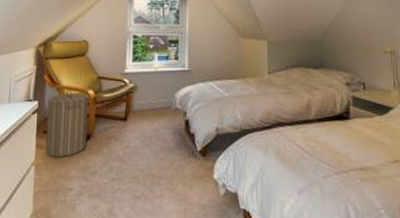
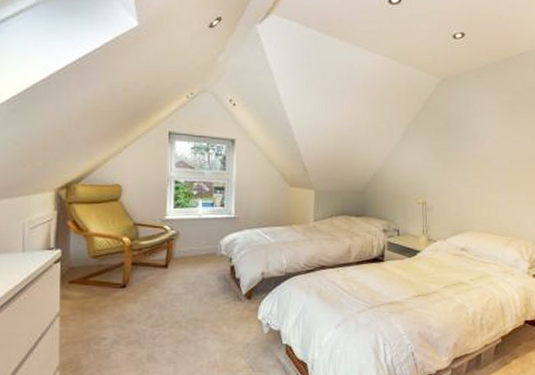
laundry hamper: present [45,88,89,158] -> none [72,235,123,308]

